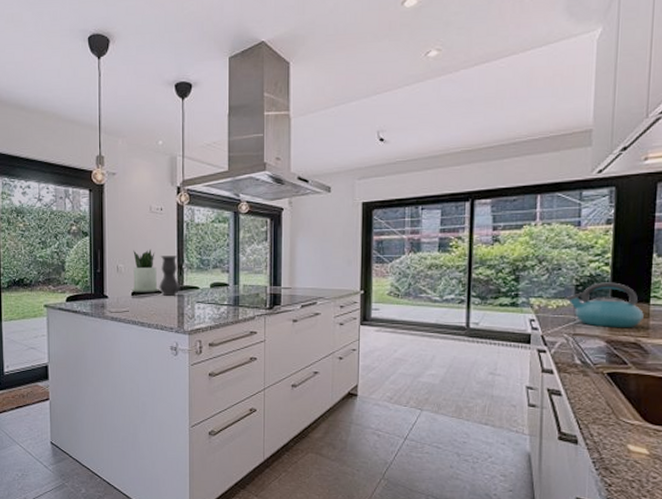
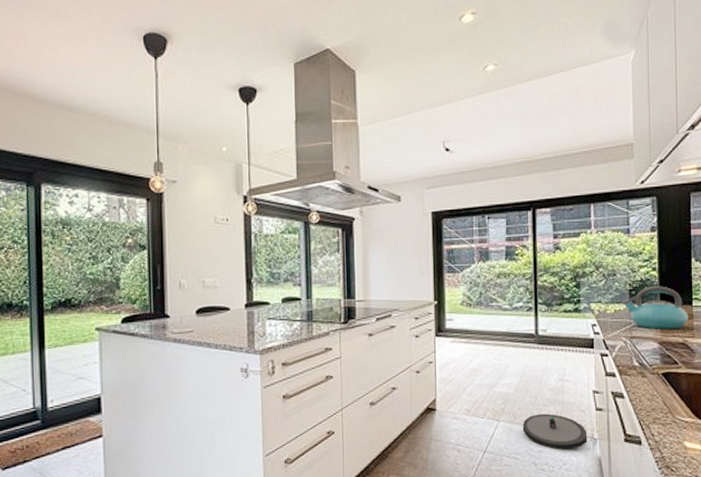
planter: present [131,249,159,292] -> none [196,262,227,310]
vase: present [159,256,180,297] -> none [226,269,250,314]
robot vacuum: none [446,406,517,443] -> present [522,413,588,450]

